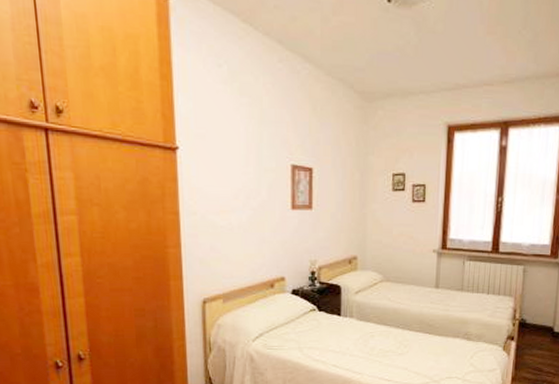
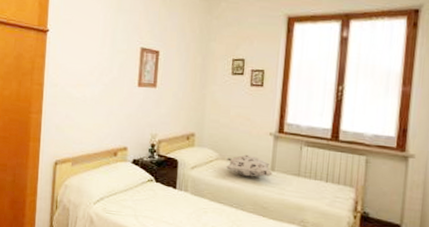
decorative pillow: none [390,274,438,296] -> present [225,154,274,177]

